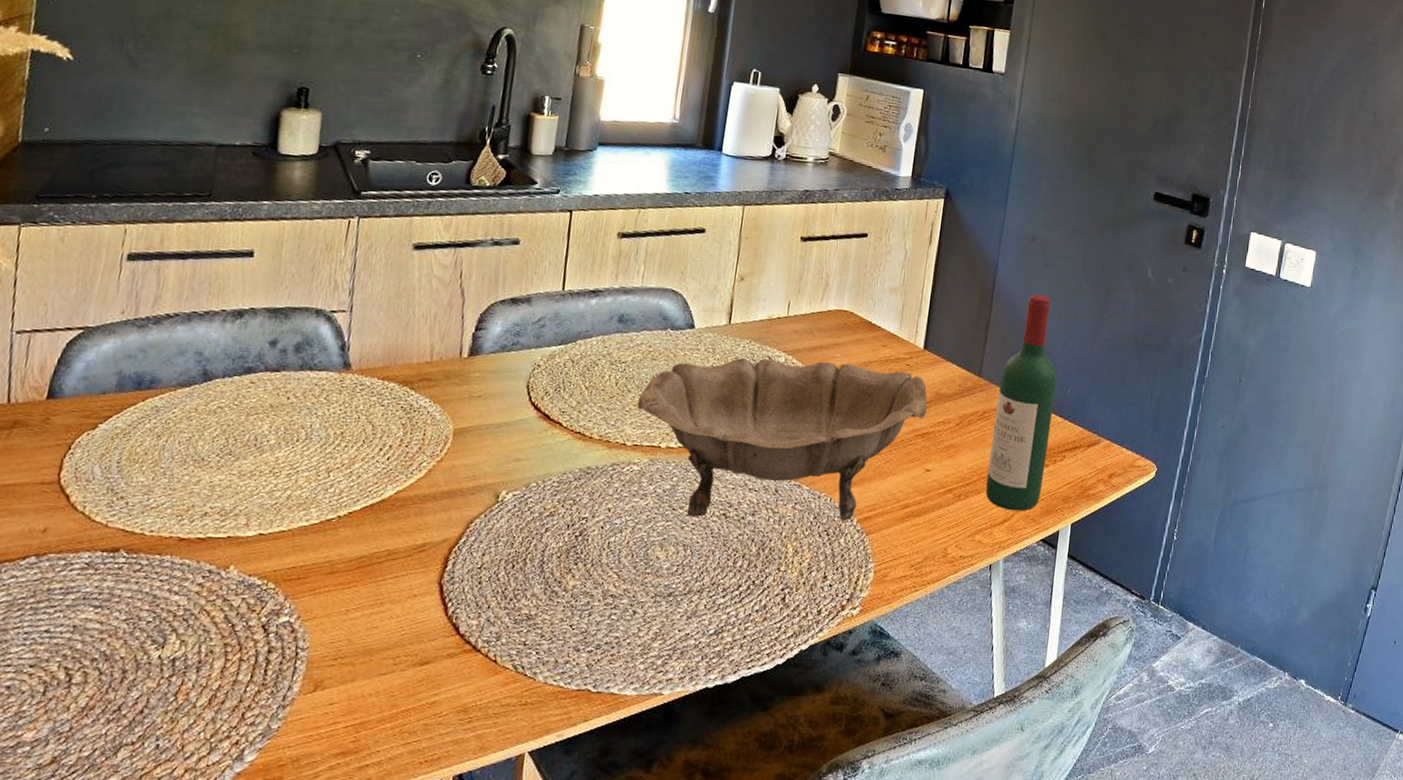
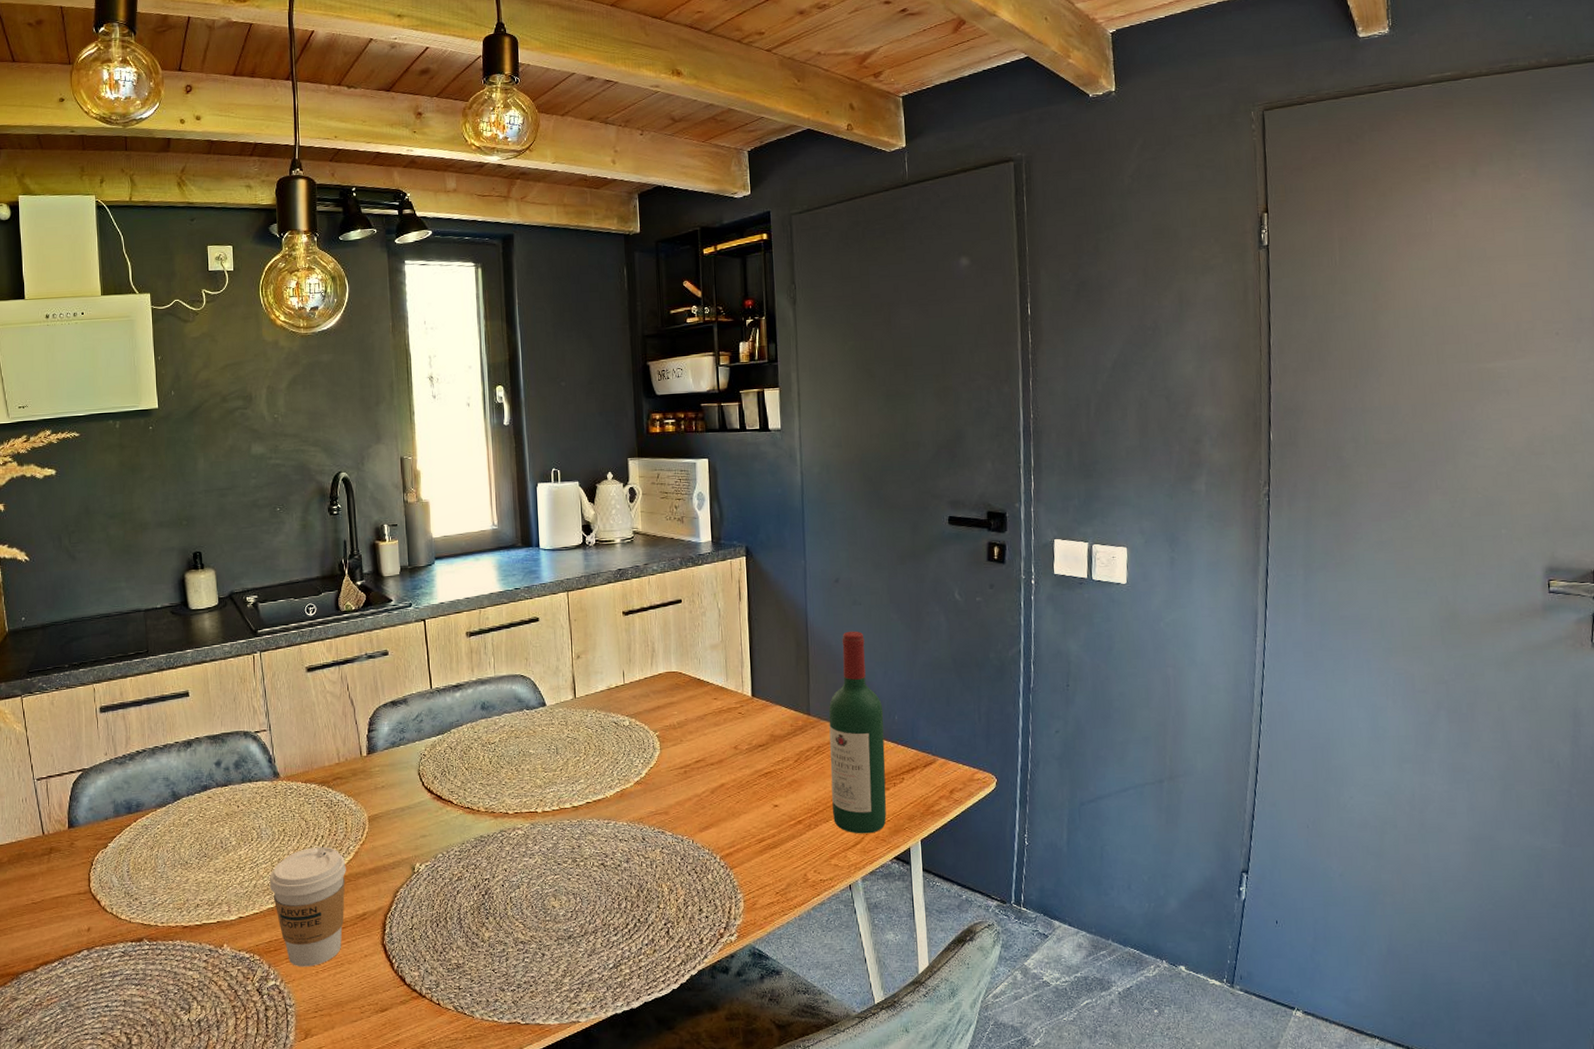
coffee cup: none [308,458,413,603] -> present [270,846,346,967]
decorative bowl: present [636,358,928,522] -> none [510,719,765,869]

